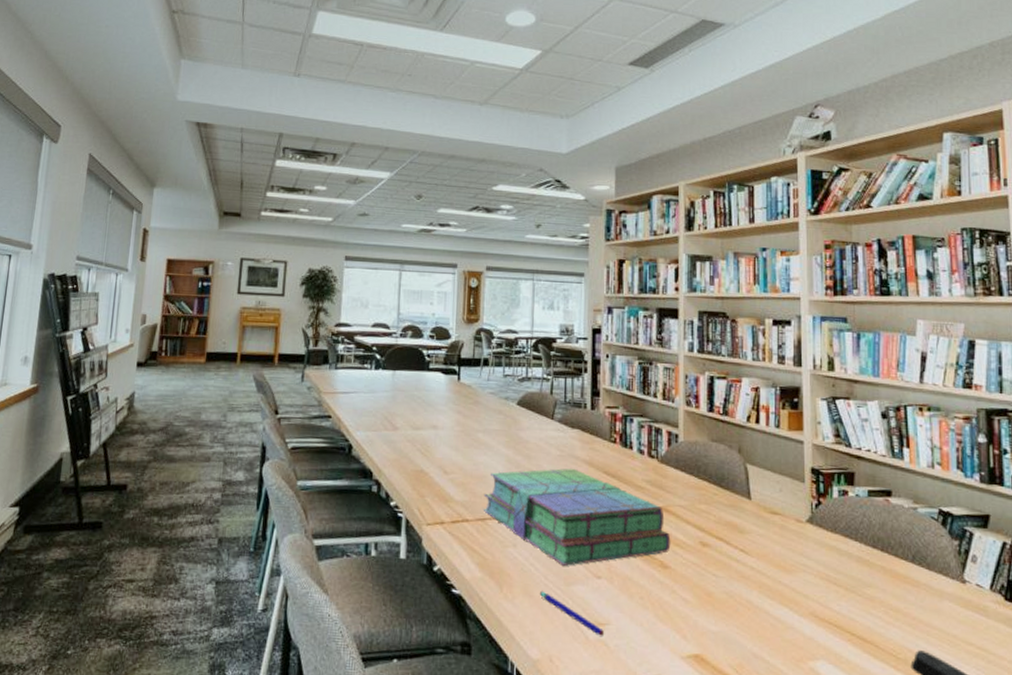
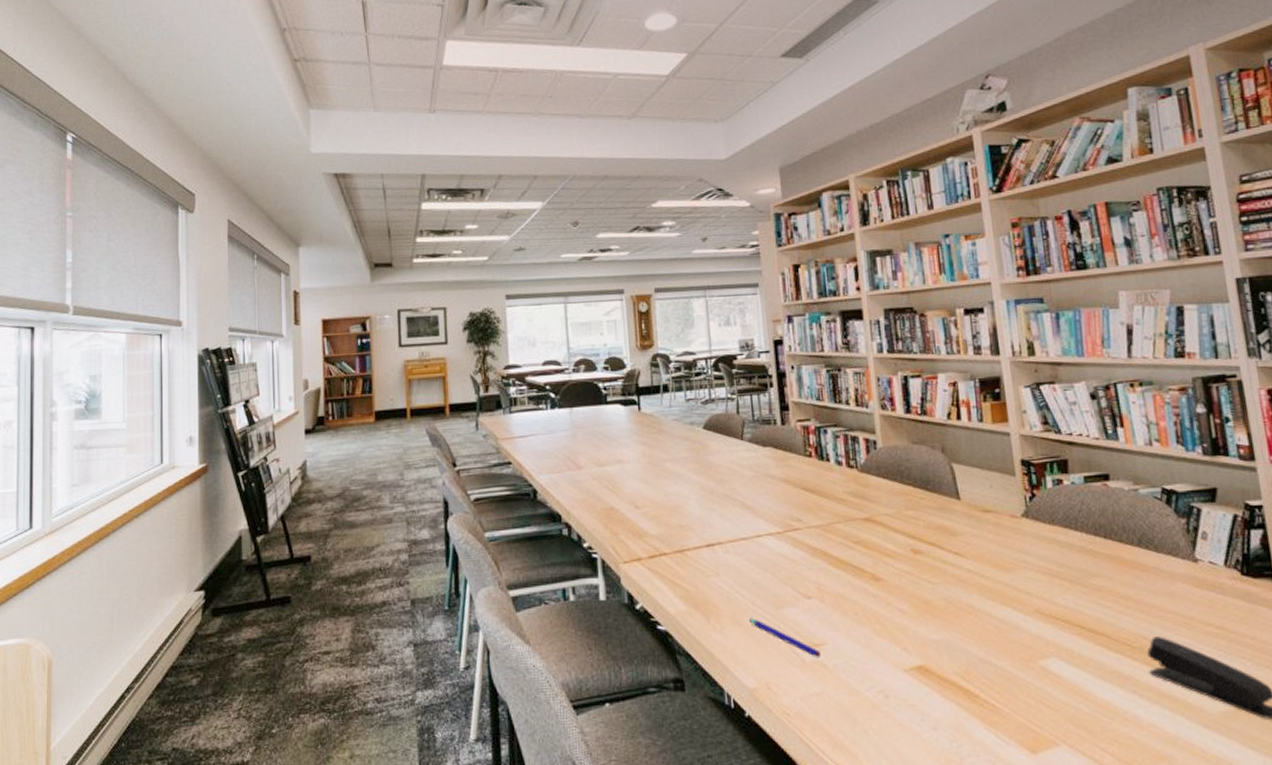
stack of books: present [483,468,671,566] -> none [679,488,881,589]

